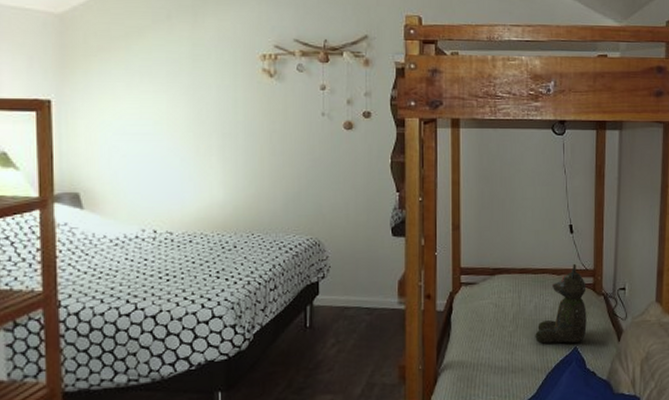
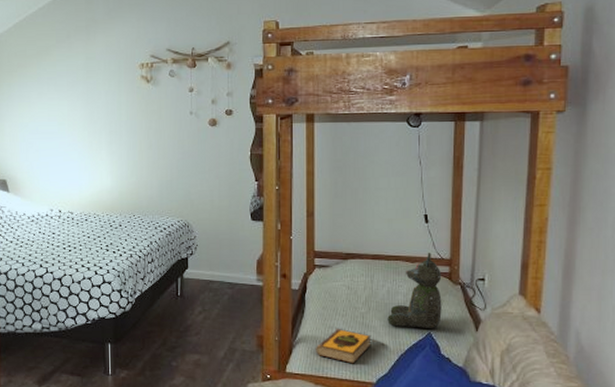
hardback book: none [462,350,520,388] -> present [316,329,372,364]

